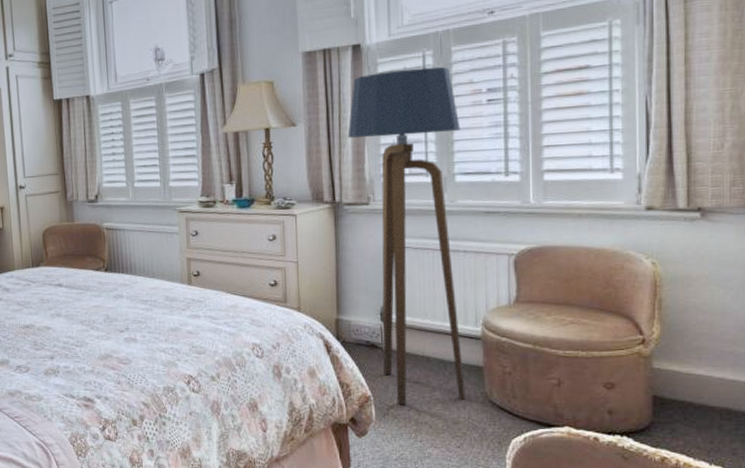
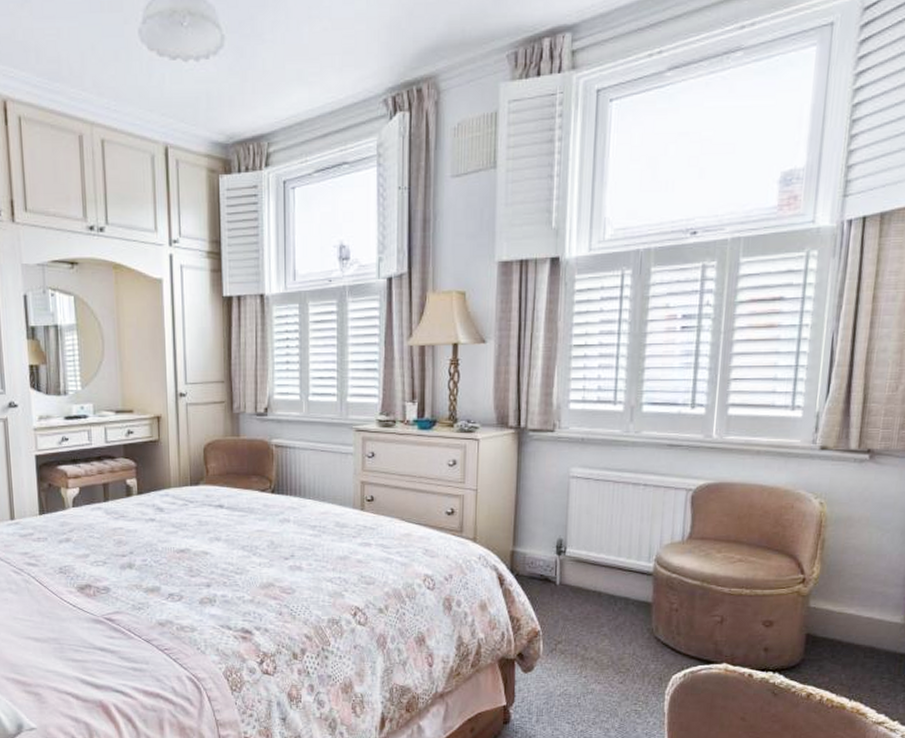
floor lamp: present [347,66,465,406] -> none [538,287,653,641]

